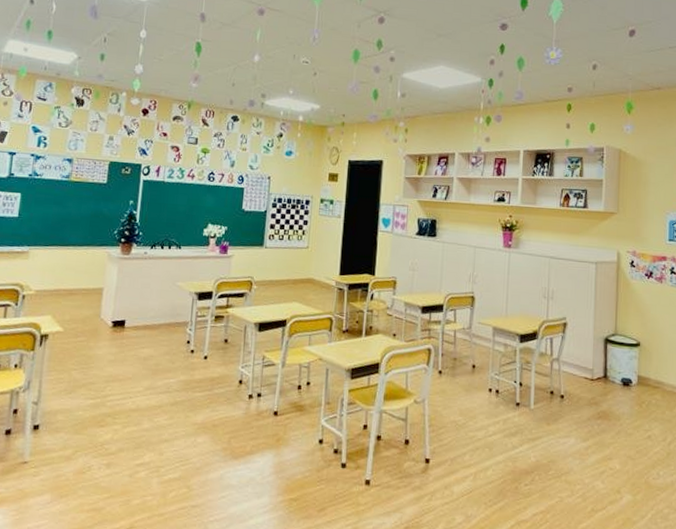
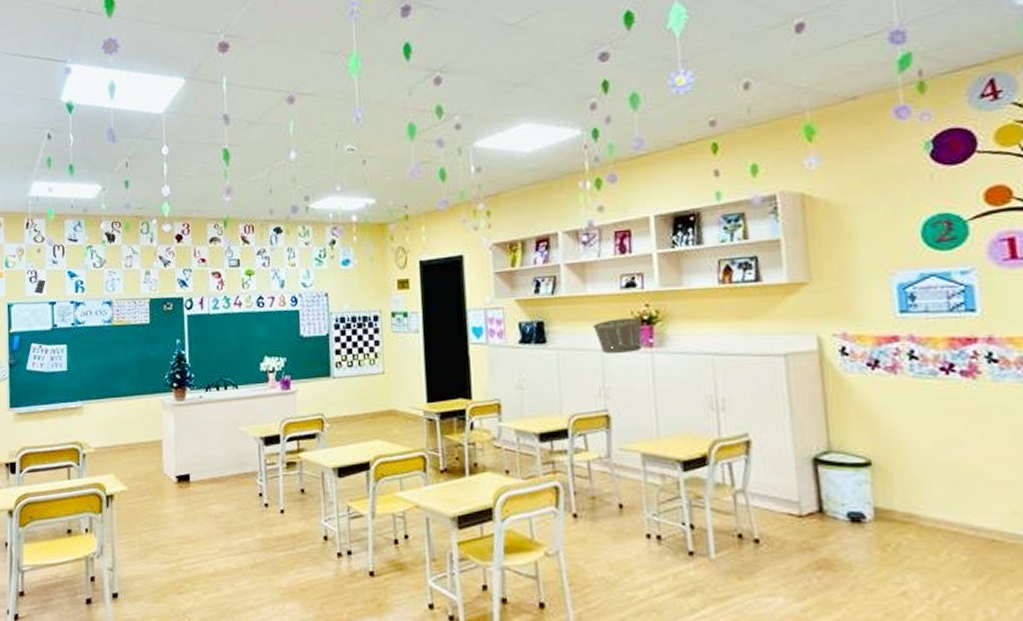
basket: none [471,224,505,251] -> present [593,316,642,355]

